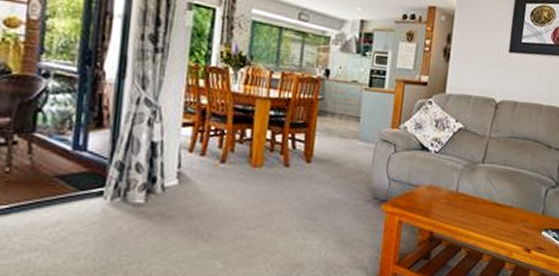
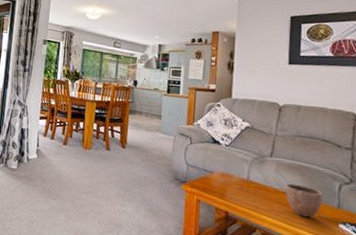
decorative bowl: none [493,192,530,229] -> present [285,183,323,218]

